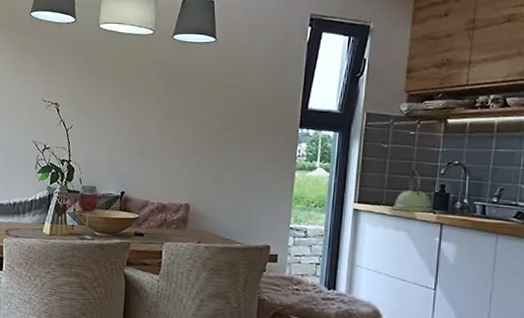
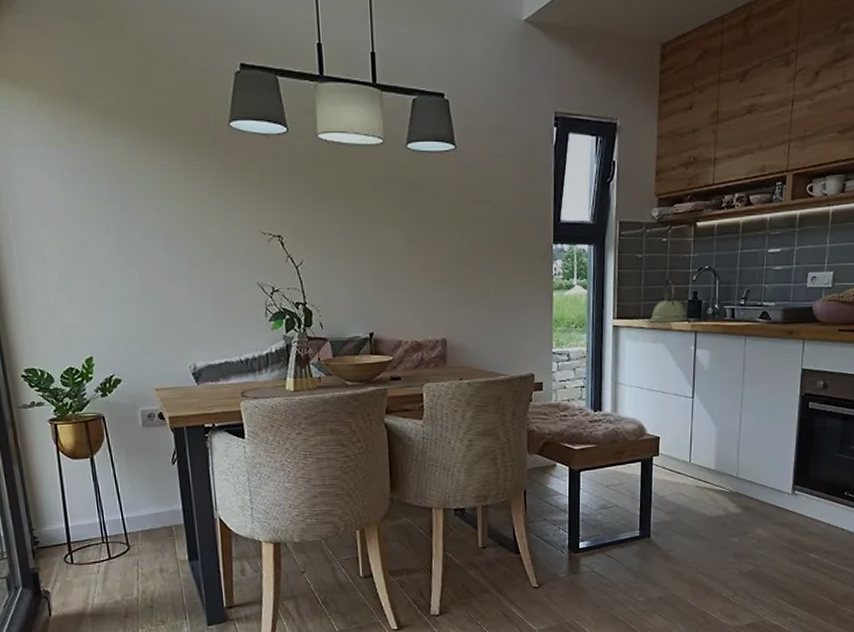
wineglass: present [77,185,99,240] -> none [321,330,347,392]

